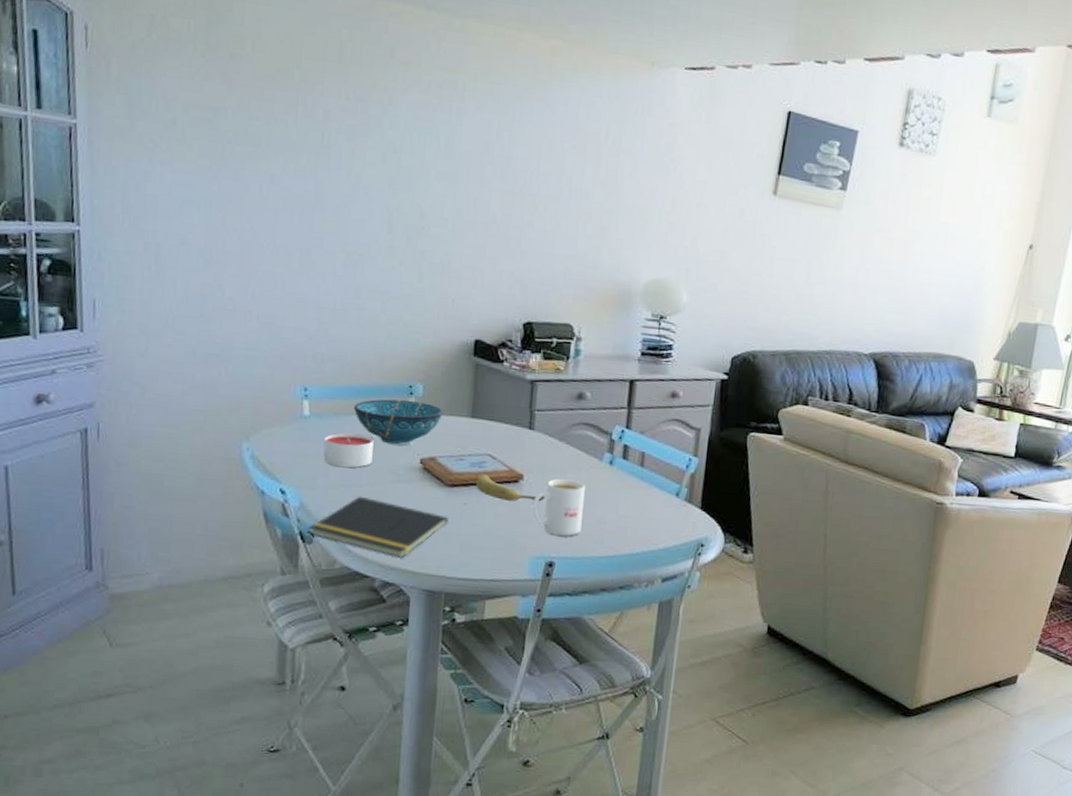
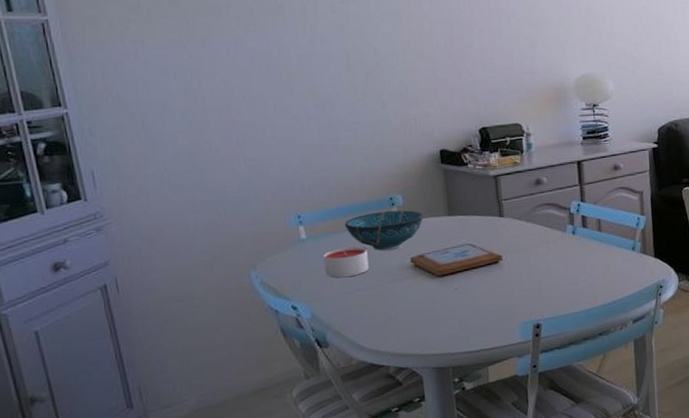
notepad: present [309,496,448,558] -> none [323,299,444,345]
fruit: present [475,473,546,502] -> none [462,261,524,280]
mug: present [532,478,585,536] -> none [513,252,558,301]

